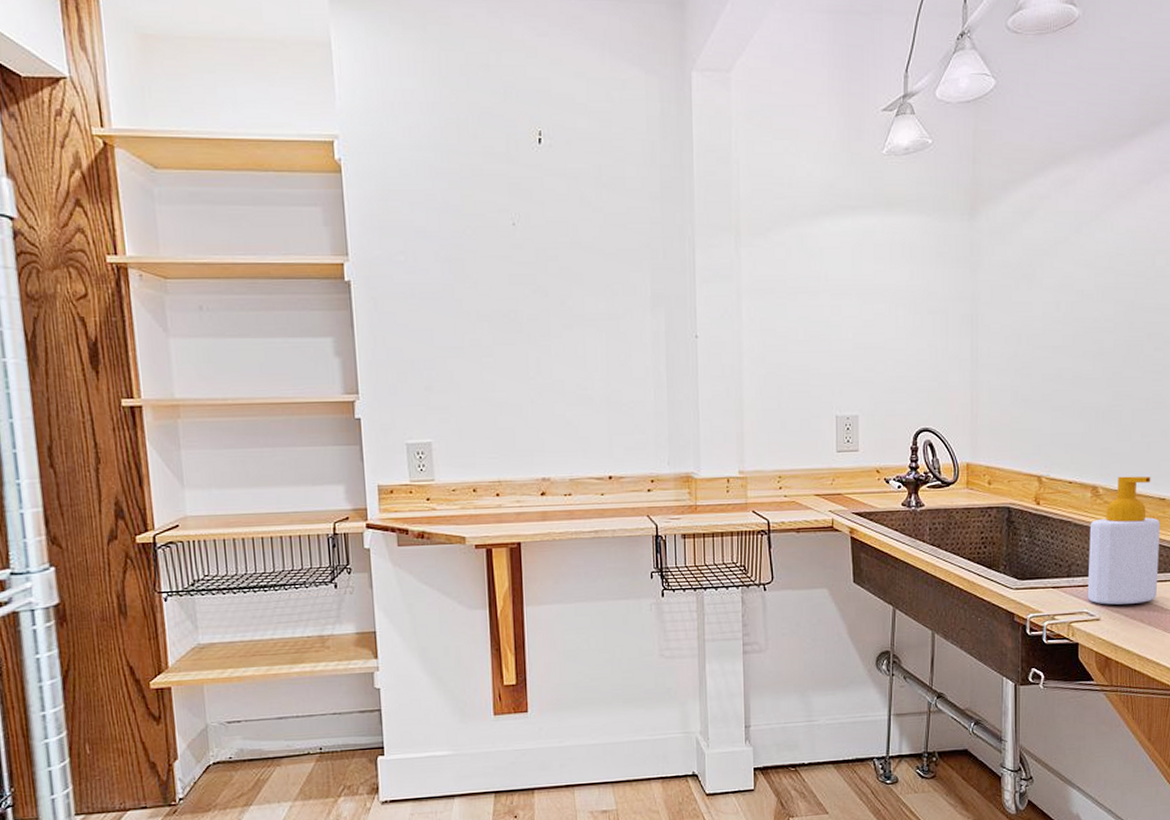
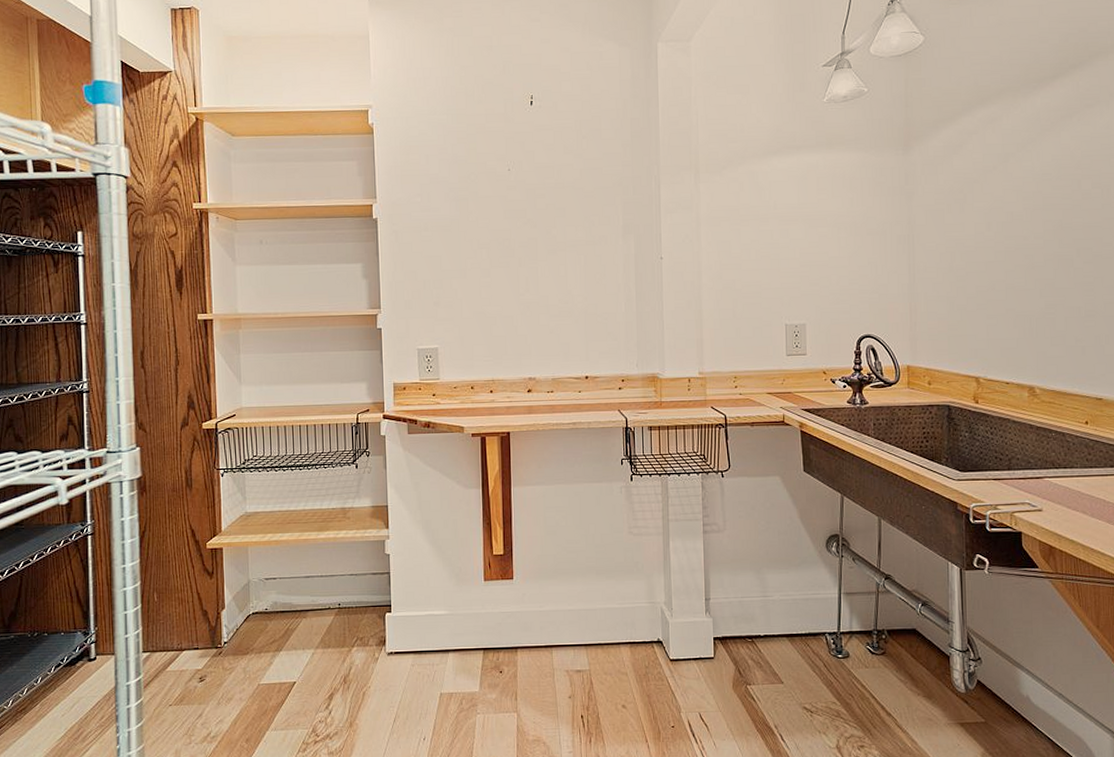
soap bottle: present [1087,476,1161,605] -> none [1028,377,1099,497]

